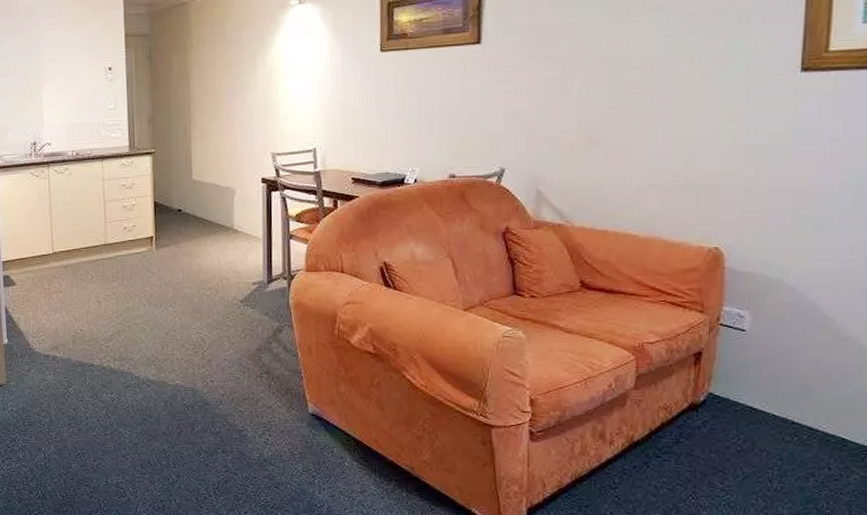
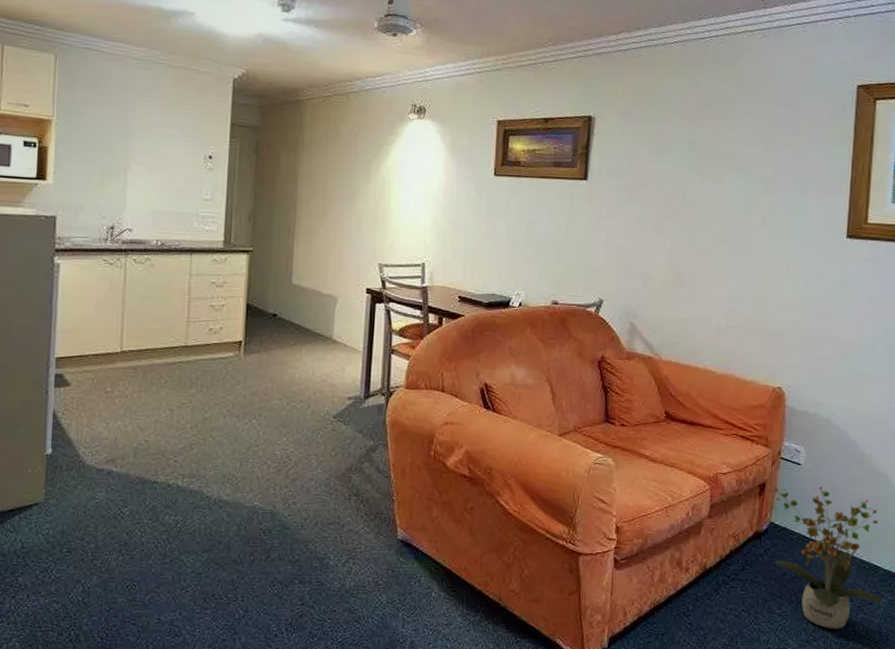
potted plant: none [712,353,855,506] -> present [774,486,884,629]

